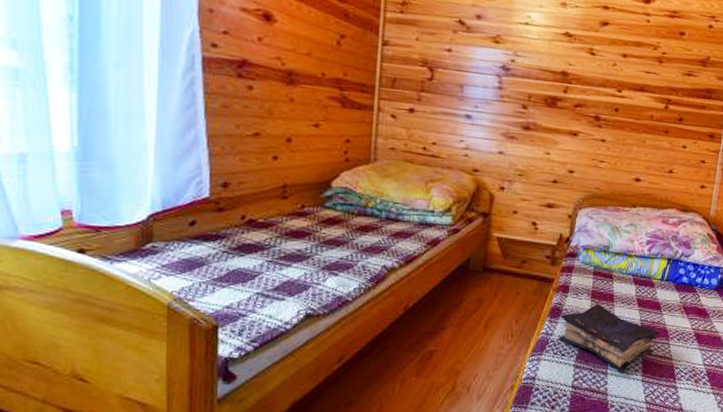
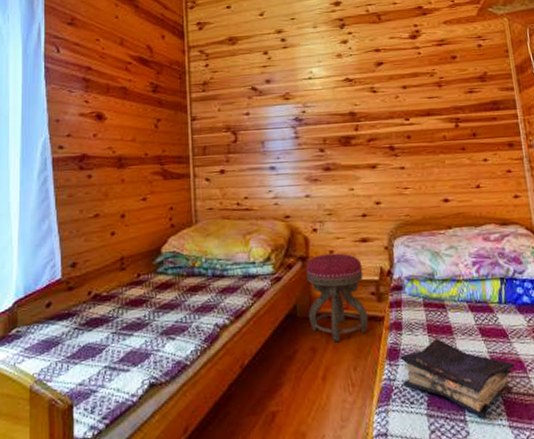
stool: none [481,213,543,297] -> present [305,253,369,343]

